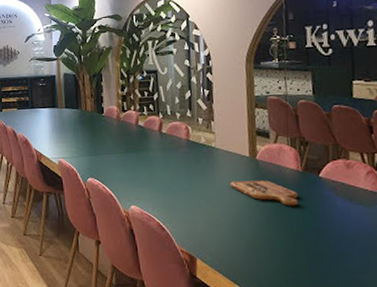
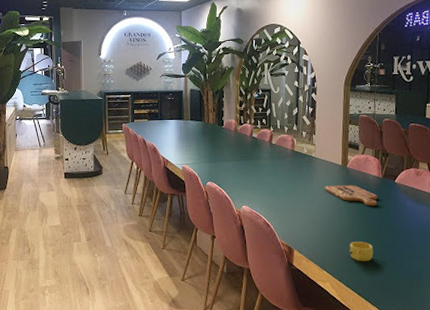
cup: none [266,250,299,275] -> present [349,242,374,262]

